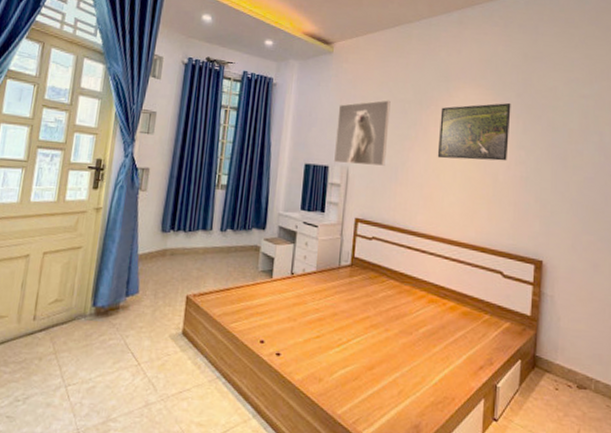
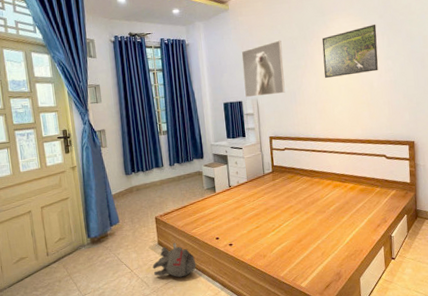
plush toy: none [166,336,227,388] -> present [152,243,197,278]

